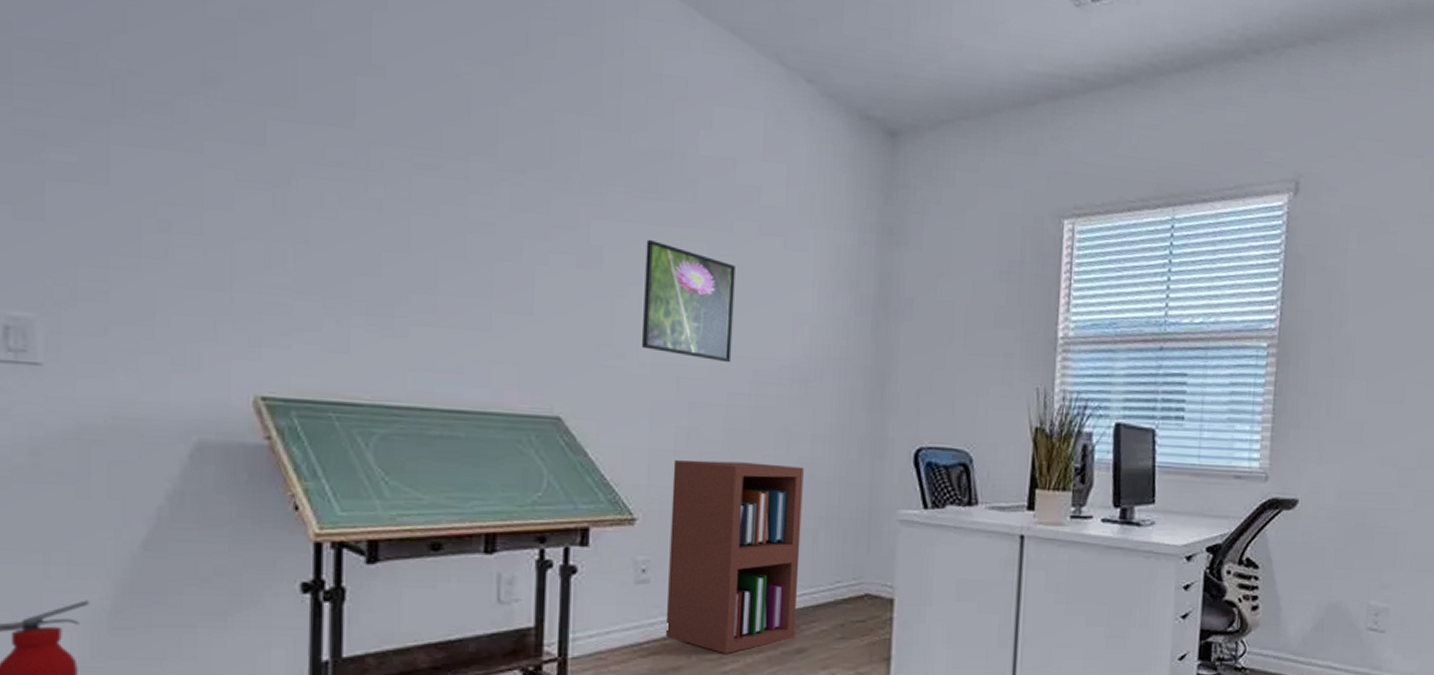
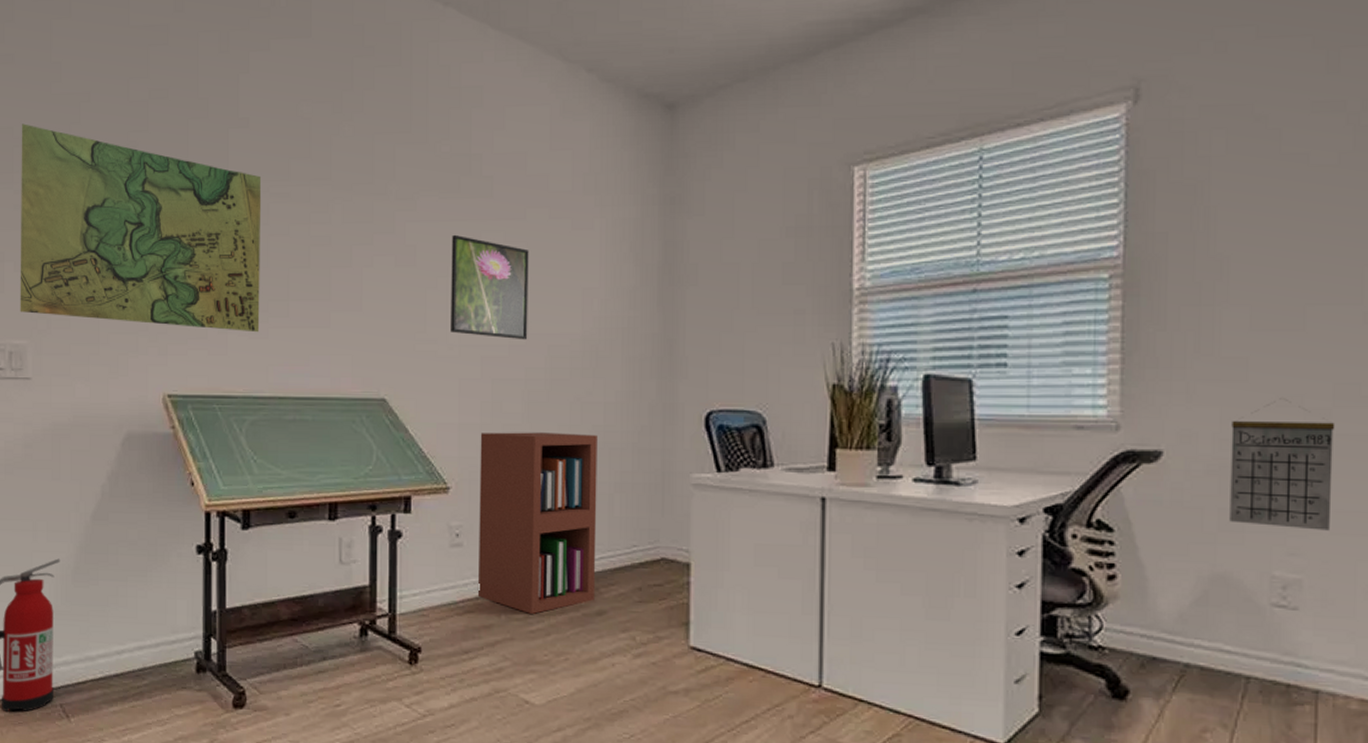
map: none [22,19,402,330] -> present [20,123,262,333]
calendar: none [1342,458,1419,568] -> present [1229,398,1335,531]

